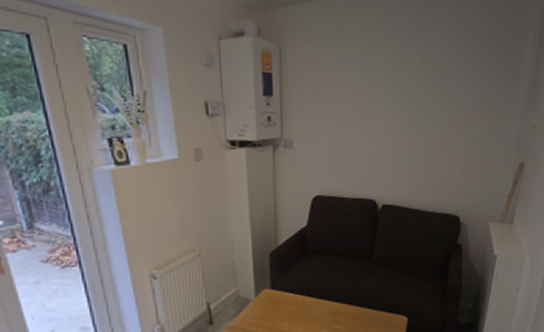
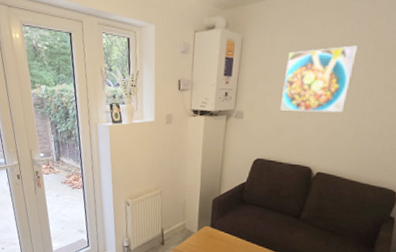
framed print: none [333,60,405,136] -> present [280,45,357,113]

